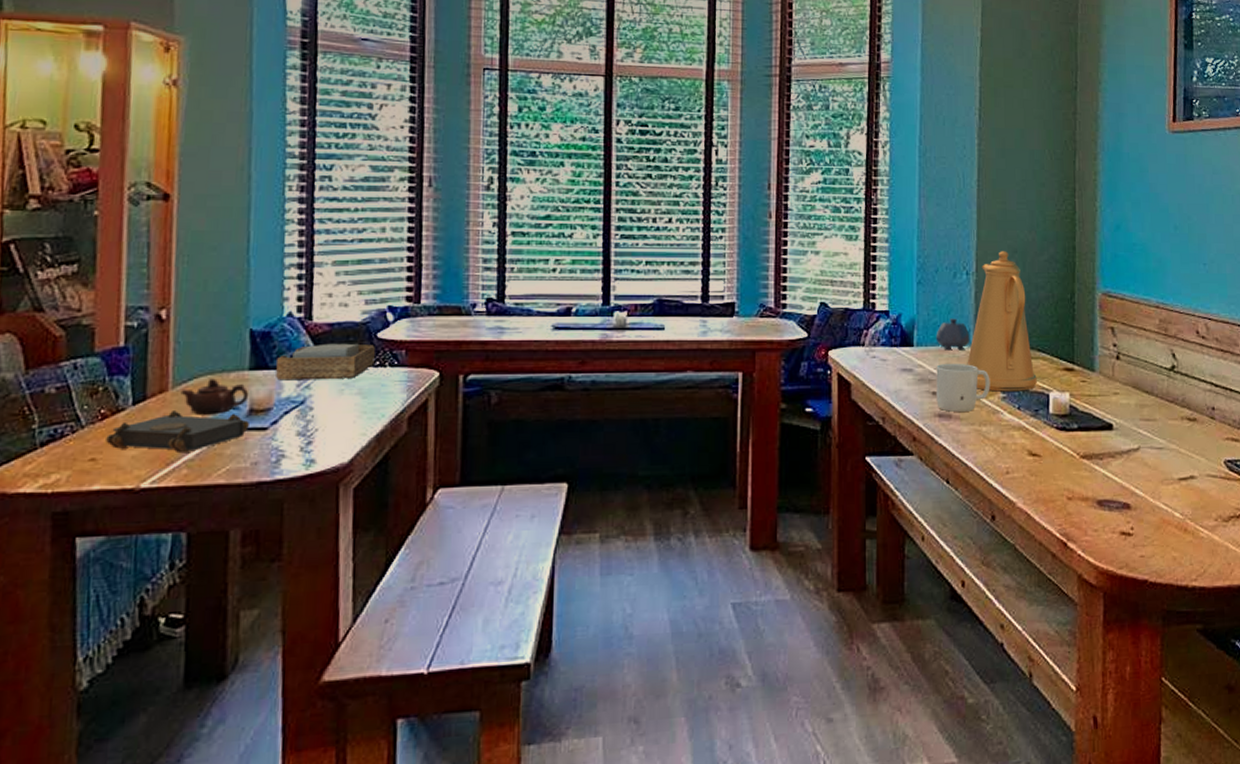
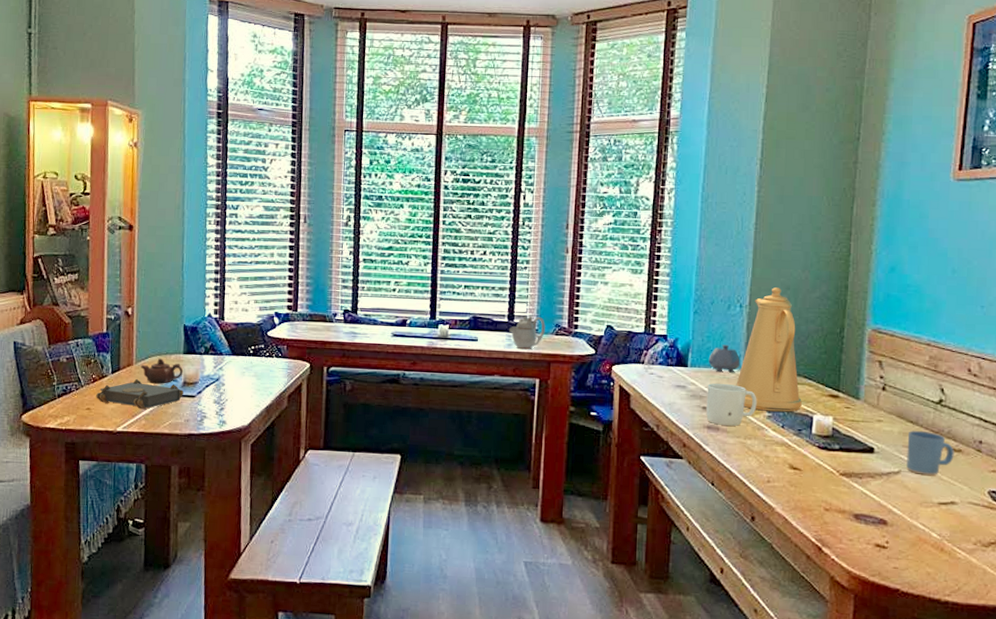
napkin holder: present [276,343,375,381] -> none [200,338,266,364]
teapot: none [704,295,747,336] -> present [509,315,545,349]
mug: none [1144,401,1190,449] -> present [906,431,954,475]

